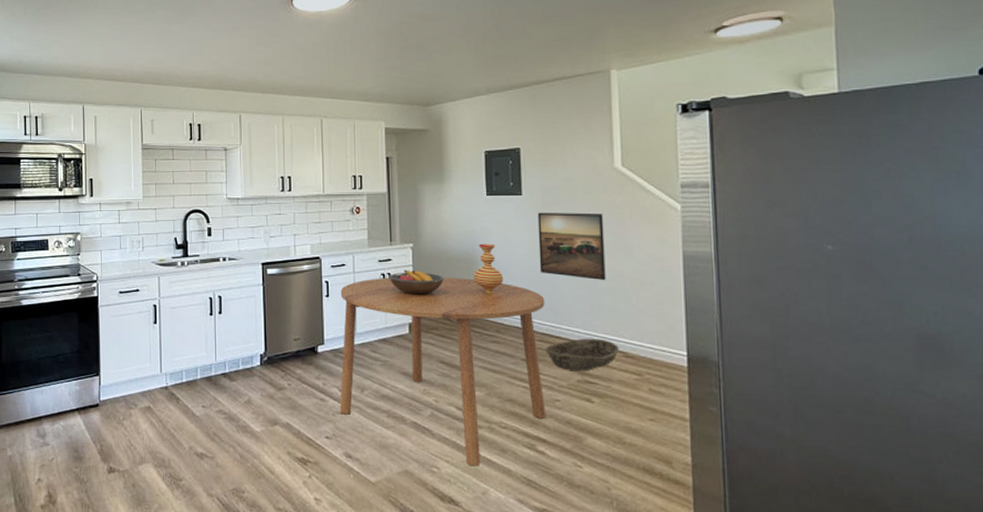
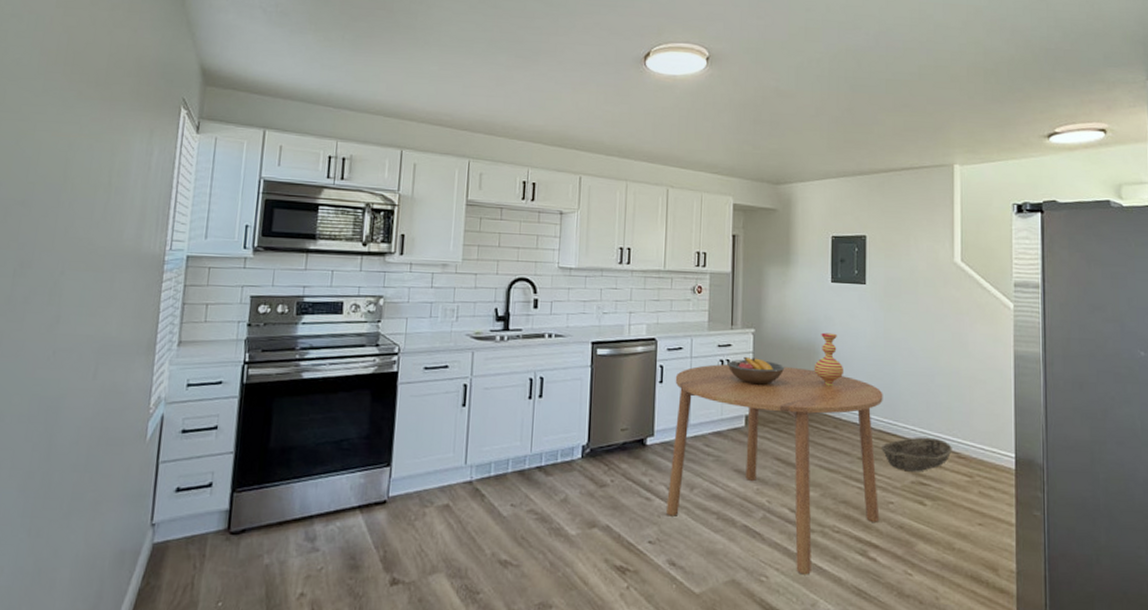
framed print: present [537,212,606,281] -> none [879,303,942,378]

